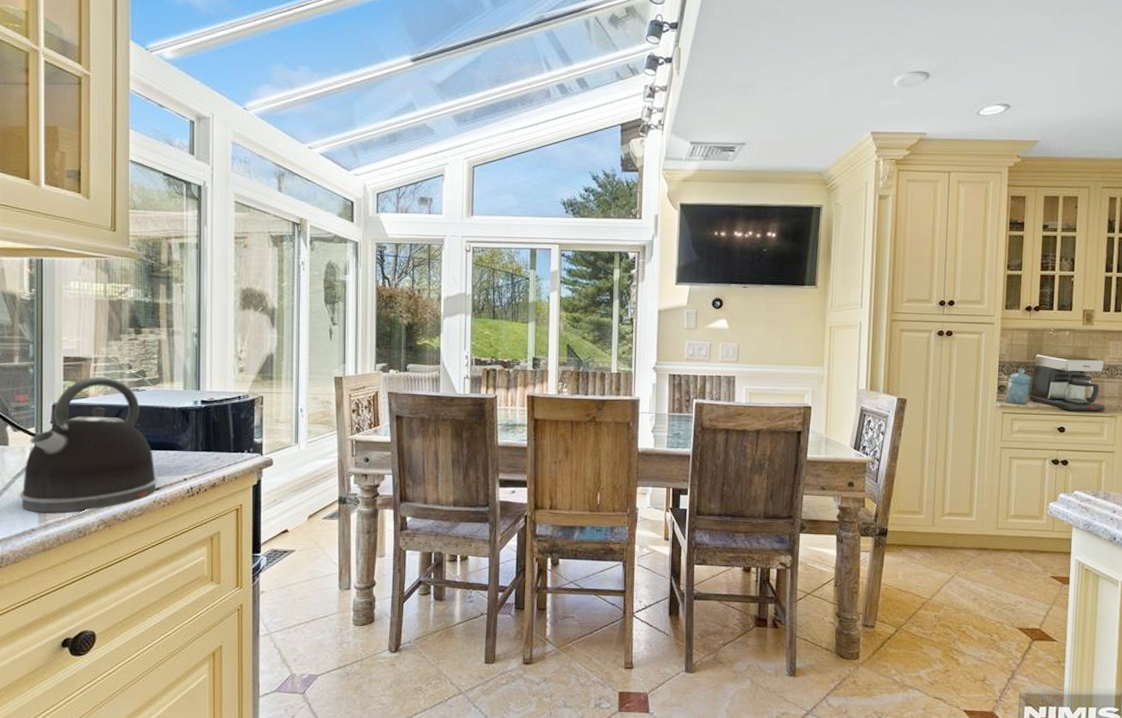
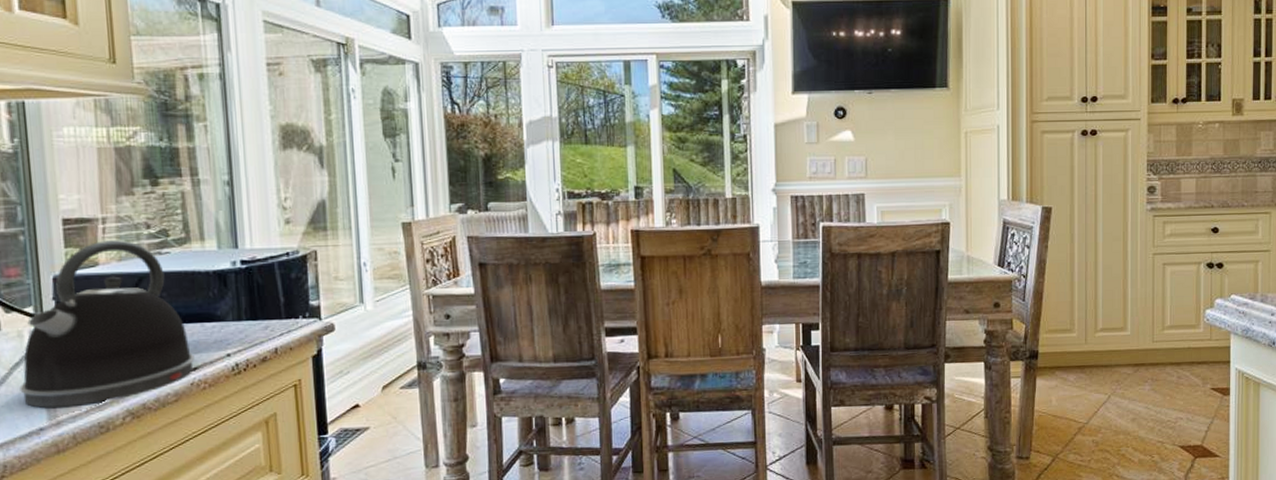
canister: present [1005,368,1032,406] -> none [1156,166,1183,207]
coffee maker: present [1029,353,1105,412] -> none [1180,148,1259,210]

